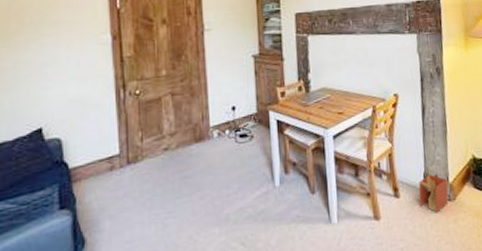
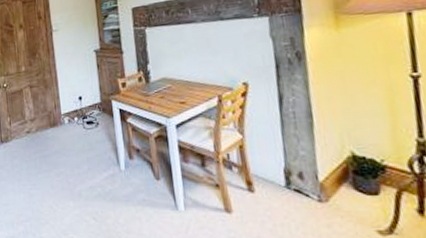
architectural model: present [419,174,449,212] -> none [278,170,319,212]

